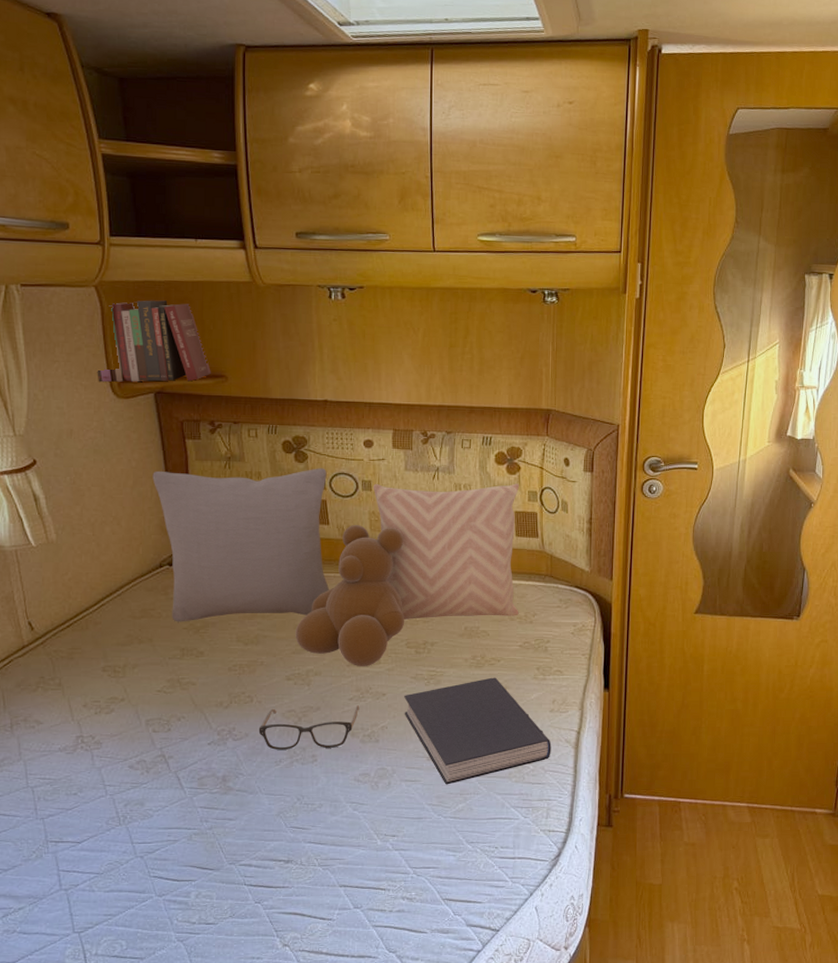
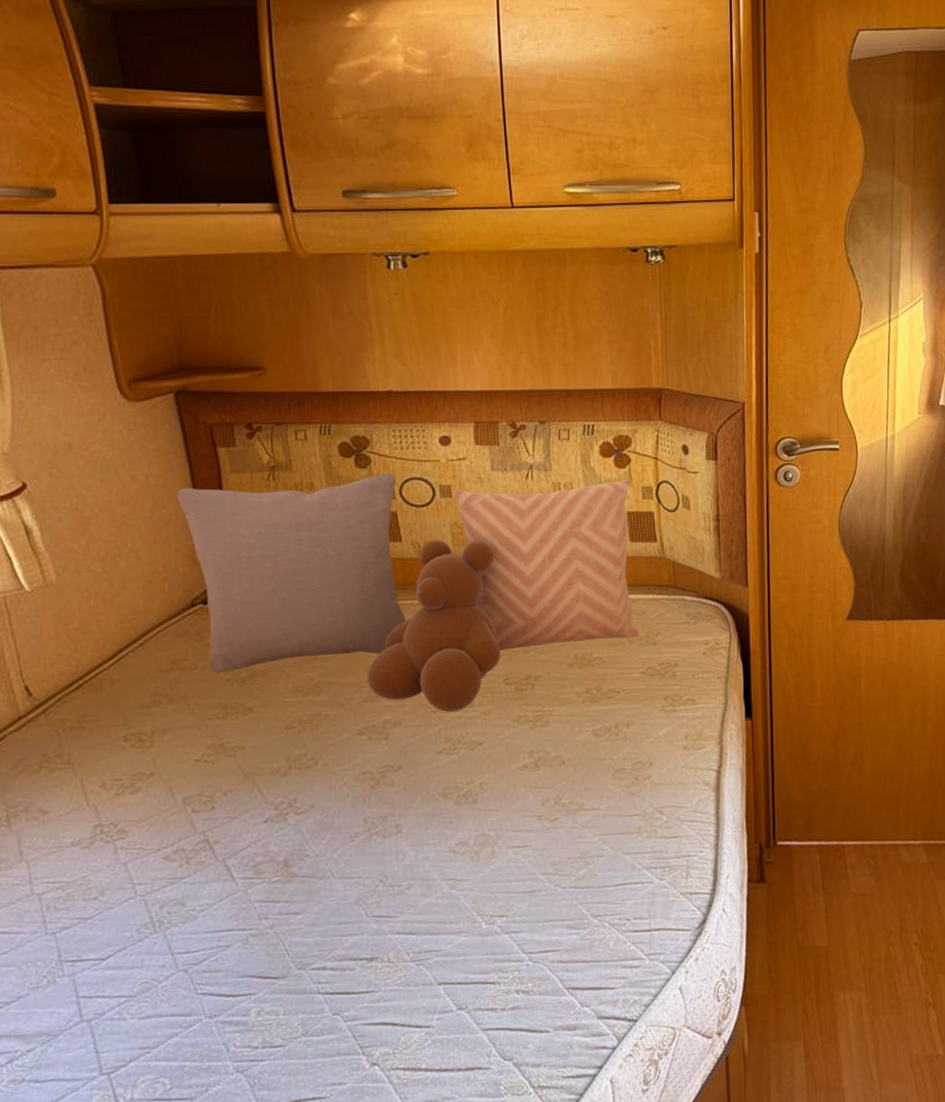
books: present [97,300,211,383] -> none [100,279,245,383]
eyeglasses: present [258,705,360,750] -> none [326,759,452,822]
book: present [404,677,552,785] -> none [505,713,688,848]

